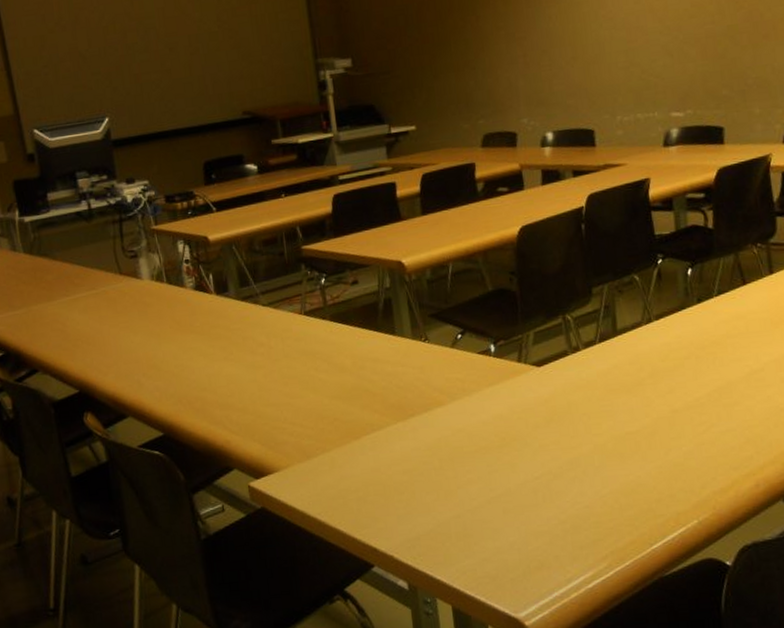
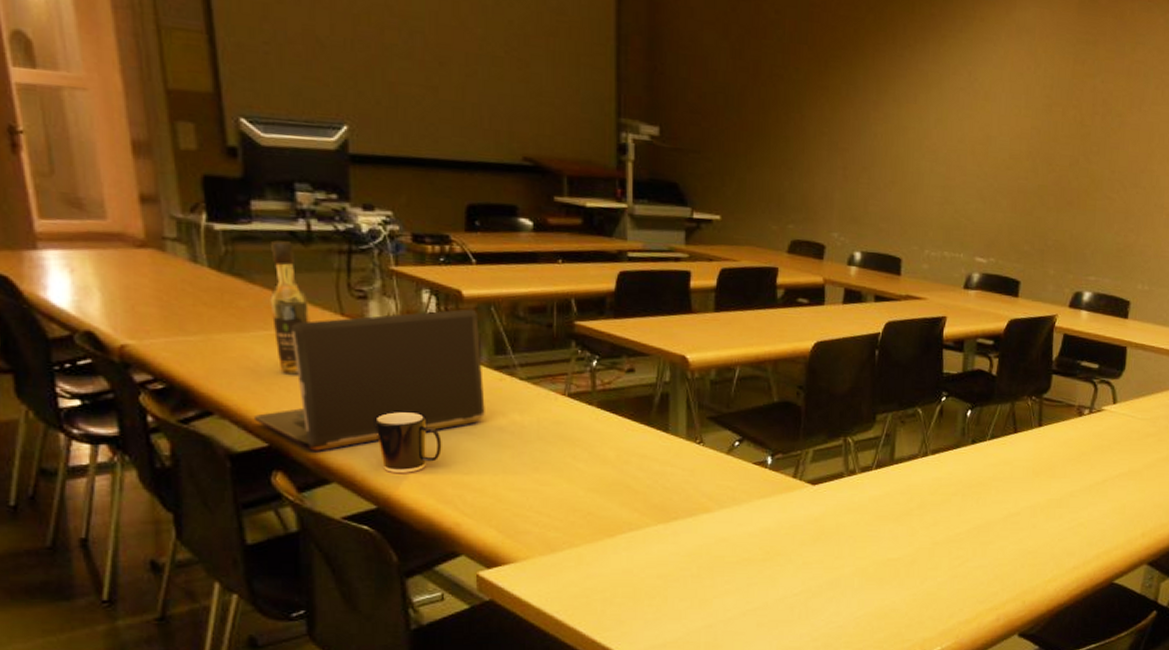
bottle: none [64,221,98,330] -> present [270,240,310,375]
laptop computer: none [66,250,239,392] -> present [253,308,485,451]
mug: none [153,347,208,403] -> present [373,411,442,473]

